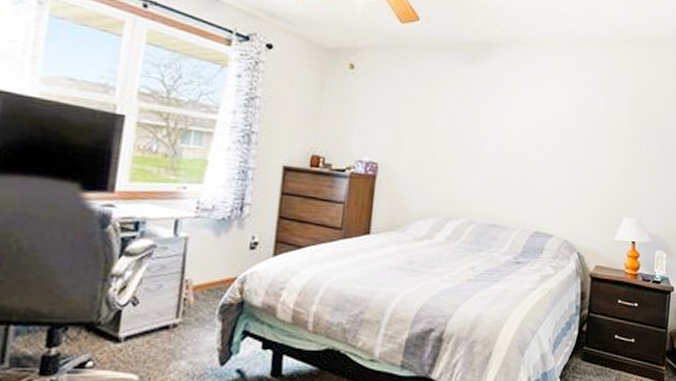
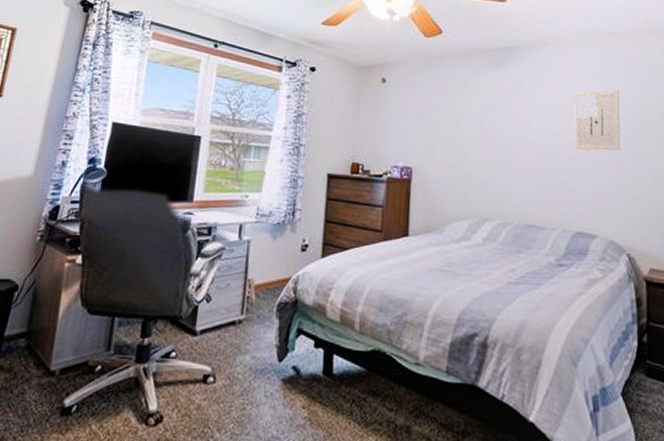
wall art: none [540,95,587,155] -> present [574,89,620,151]

